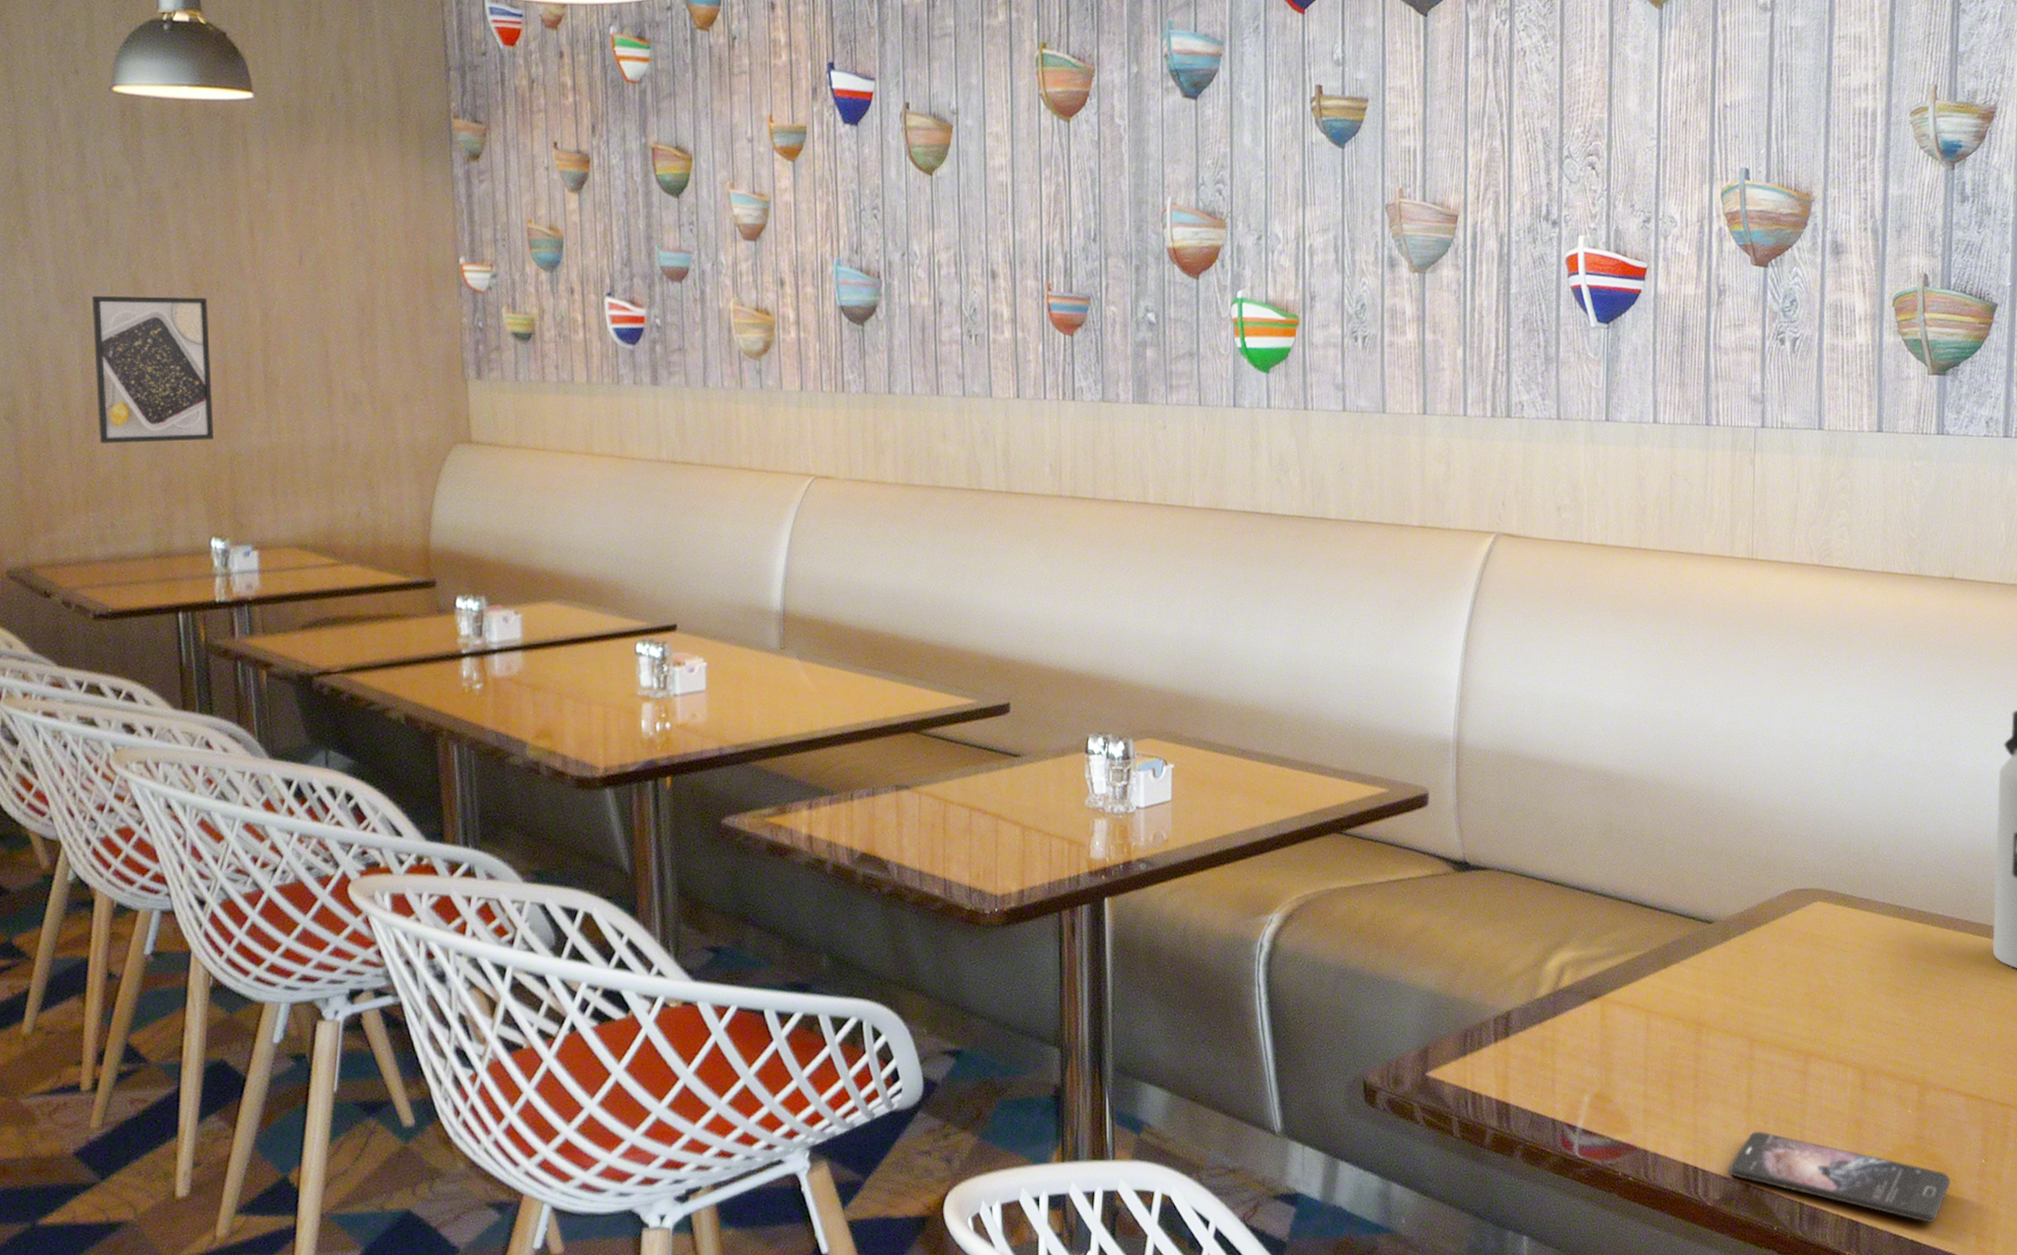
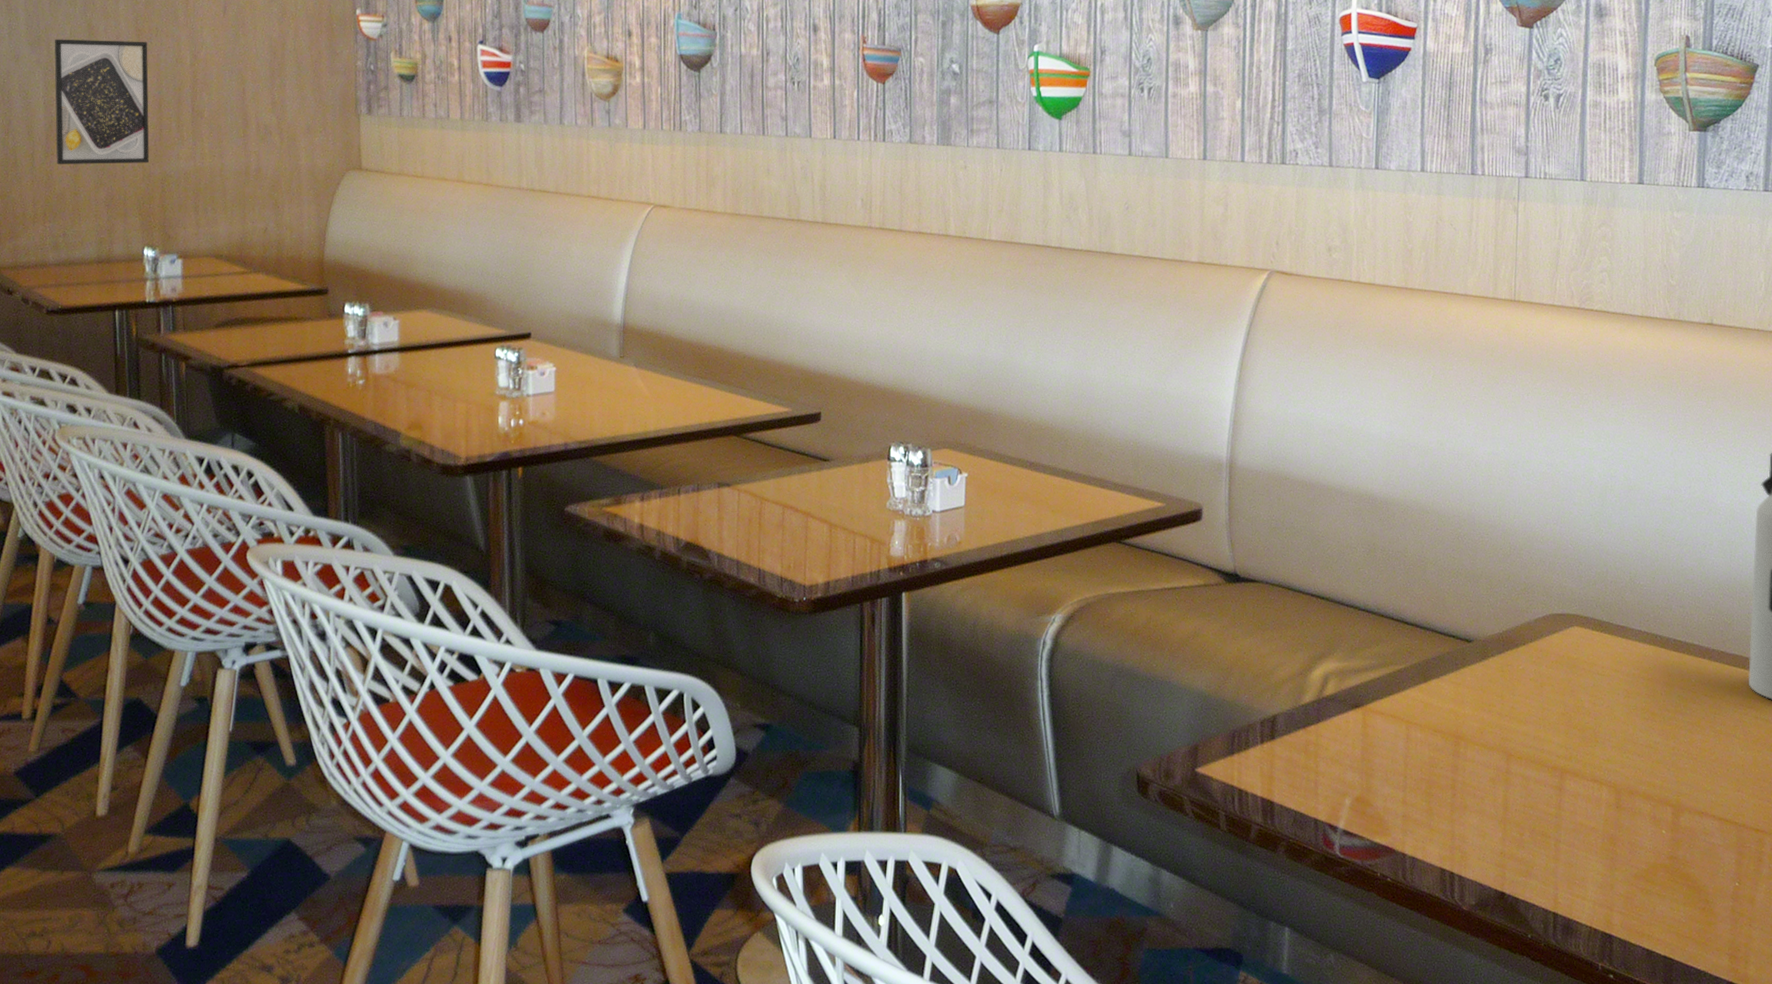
smartphone: present [1728,1131,1951,1223] -> none [1484,842,1705,940]

